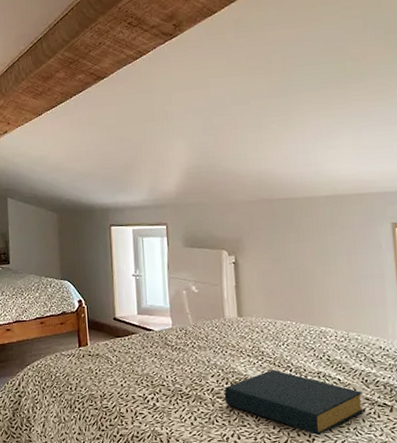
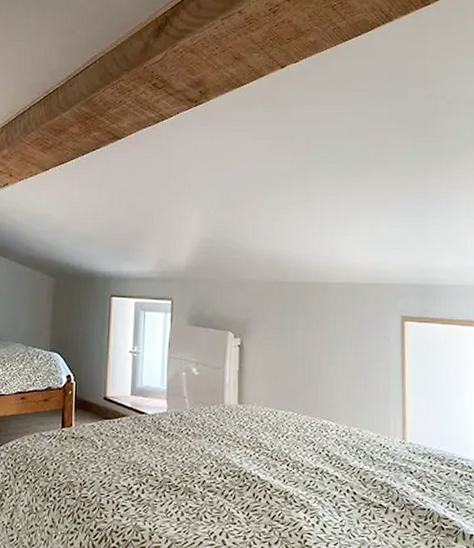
hardback book: present [224,370,365,436] -> none [215,463,360,537]

